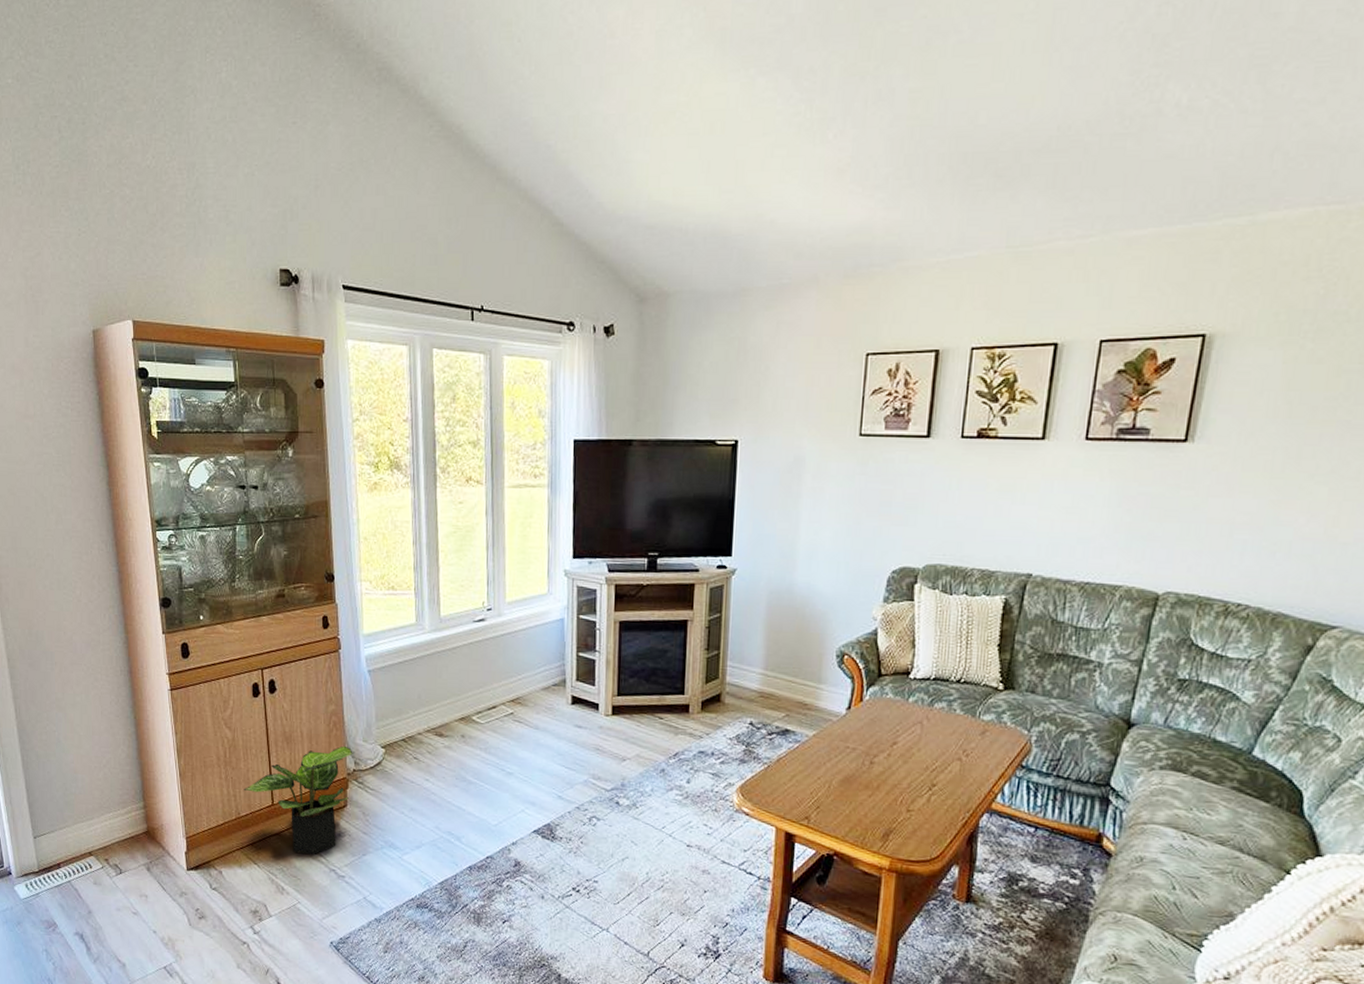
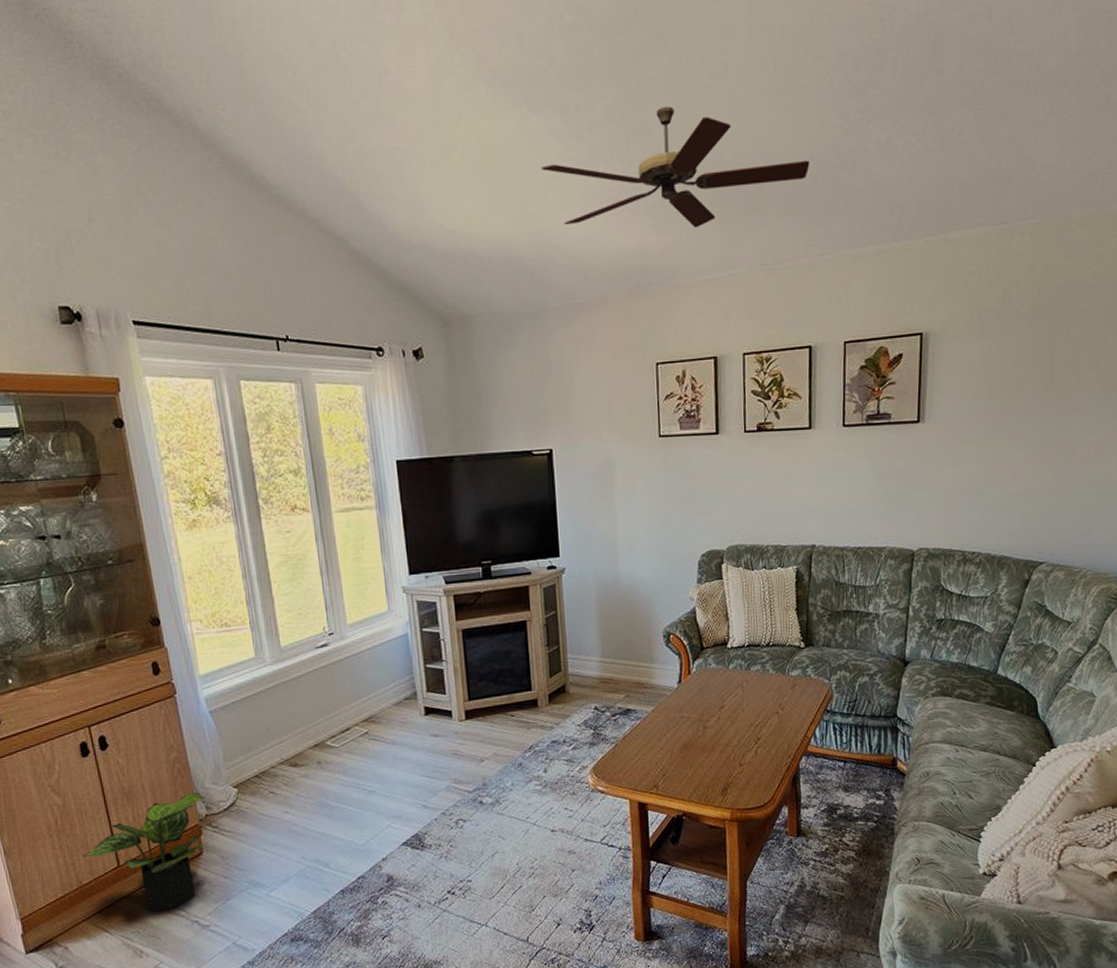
ceiling fan: none [764,65,1084,203] -> present [542,106,810,228]

